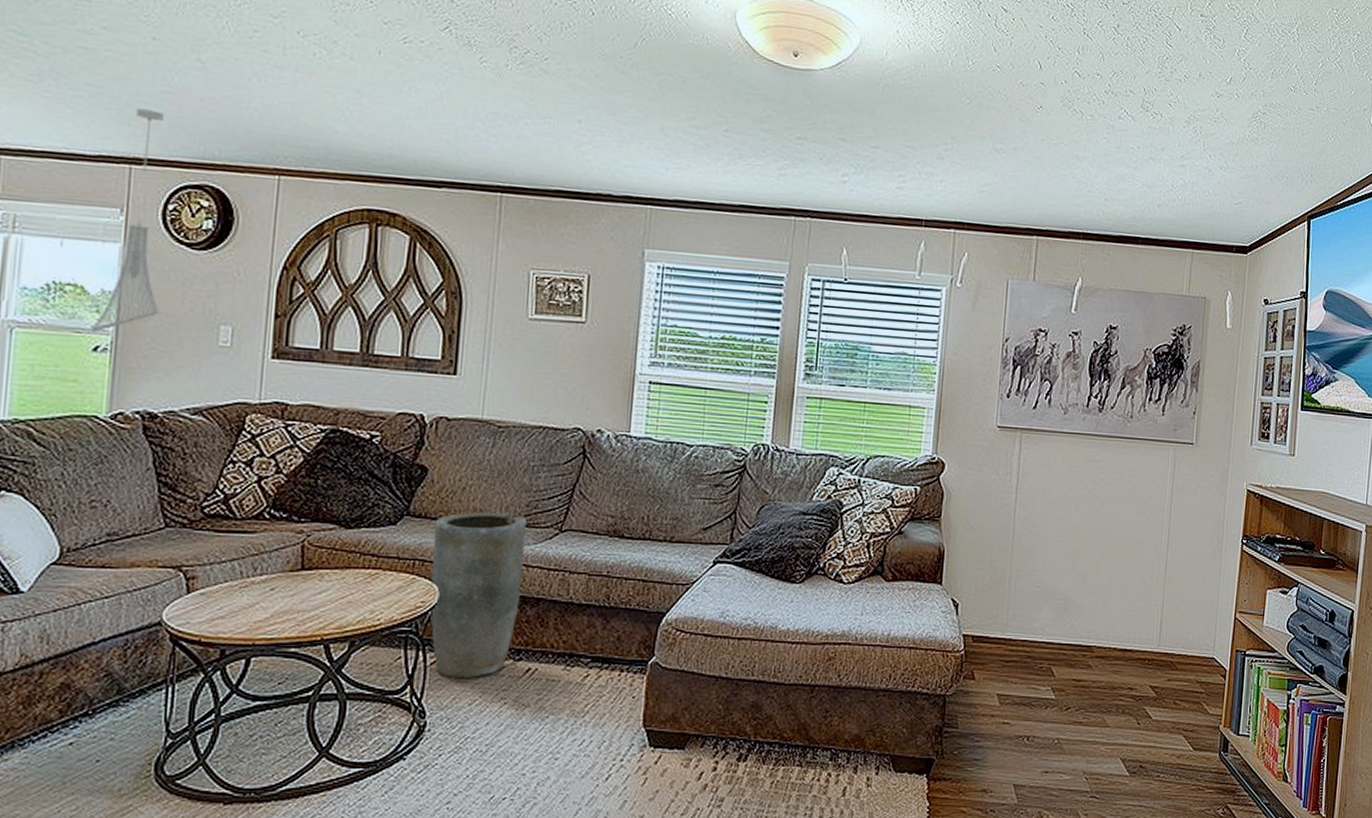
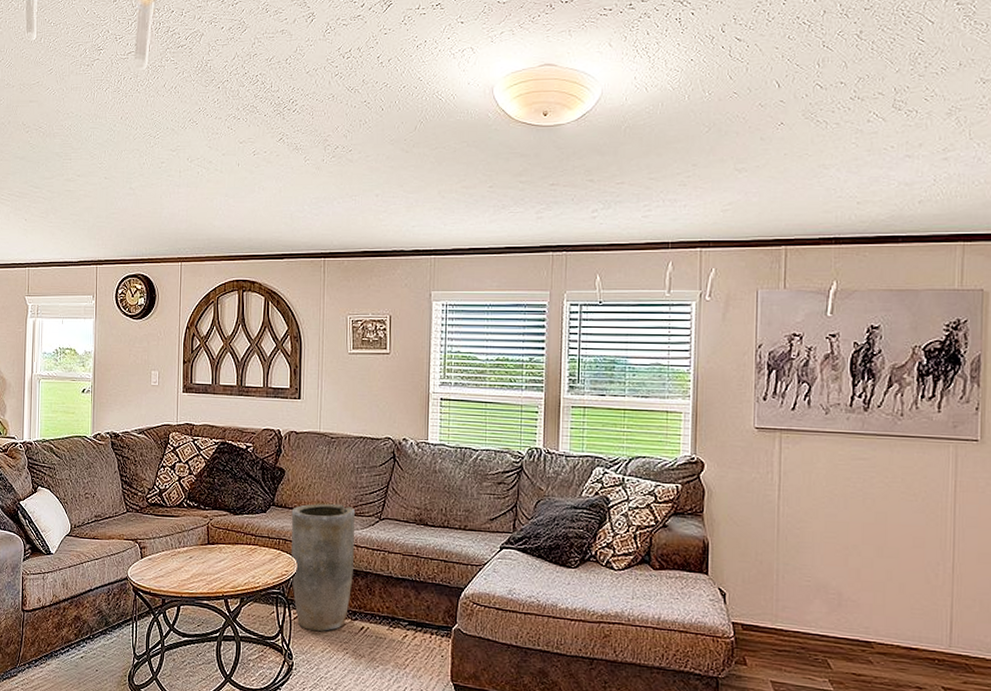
pendant light: present [91,109,165,333] -> none [80,227,116,380]

